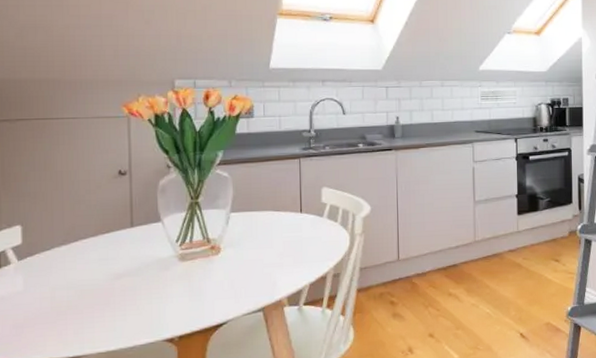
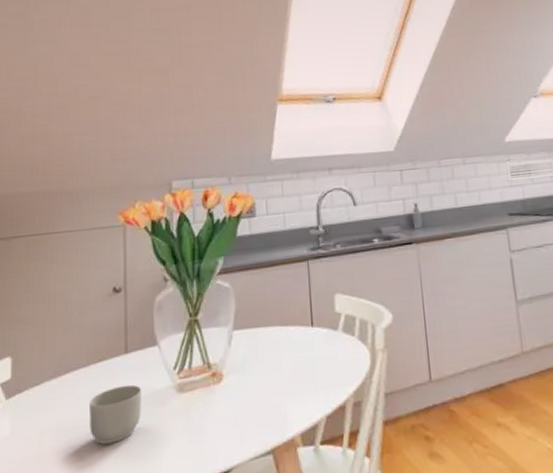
mug: none [98,253,147,300] -> present [90,384,142,445]

